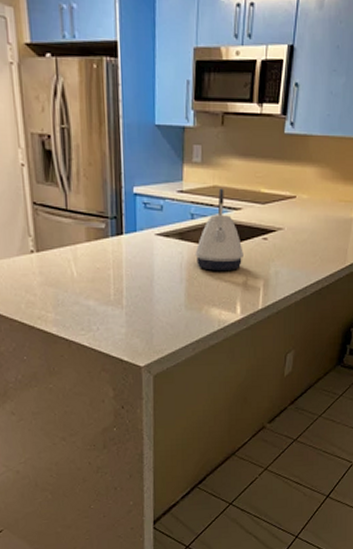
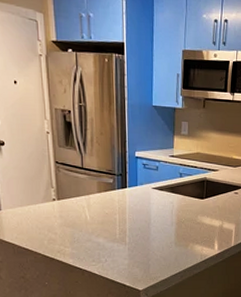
kettle: present [195,188,244,271] -> none [183,154,220,217]

